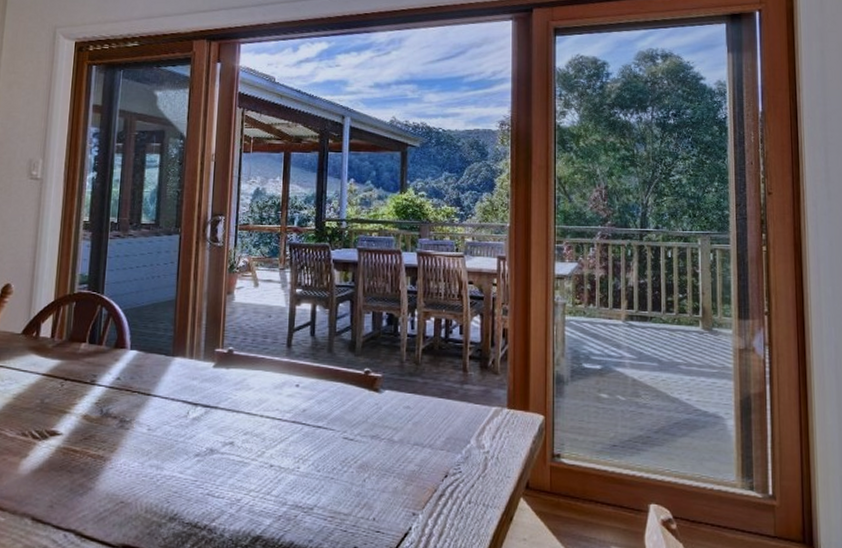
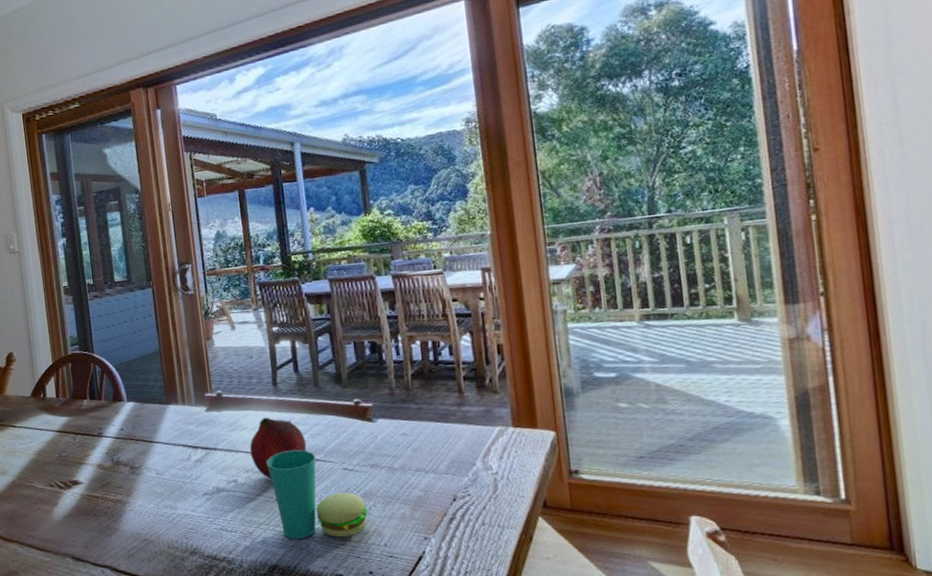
fruit: none [252,379,312,443] -> present [249,417,307,478]
cup: none [268,415,362,510] -> present [267,450,368,540]

